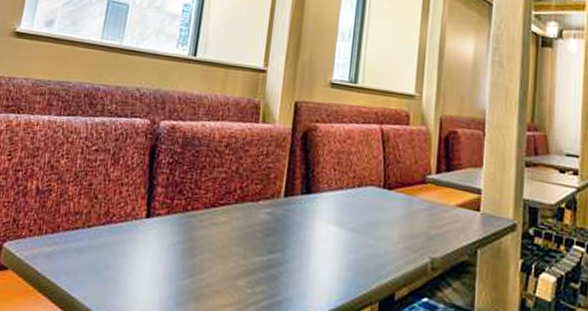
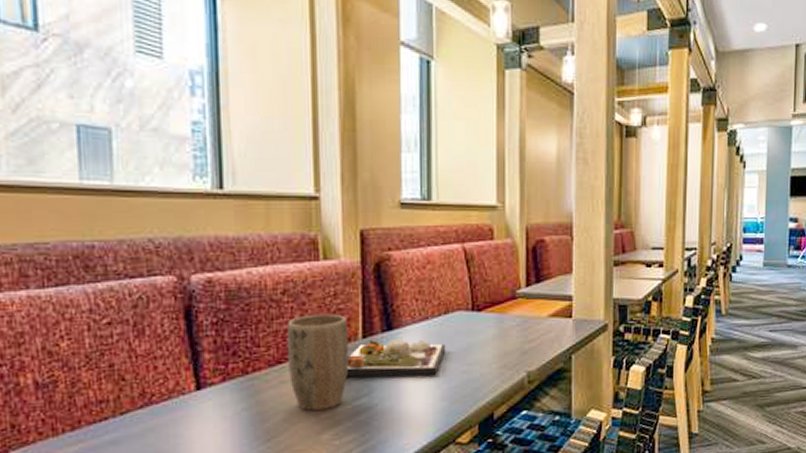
plant pot: none [219,168,274,257] -> present [286,314,349,411]
dinner plate: none [265,199,357,245] -> present [346,339,446,378]

